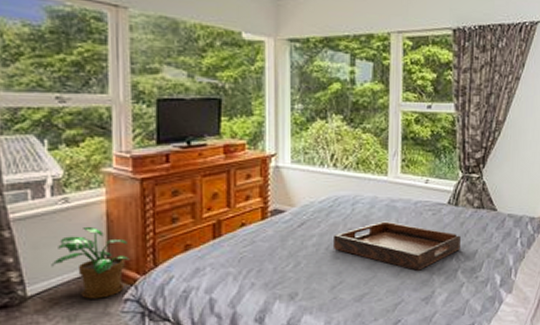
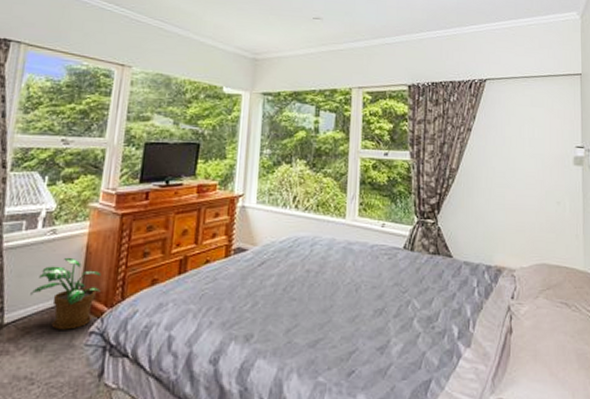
serving tray: present [332,221,461,271] -> none [290,264,416,317]

